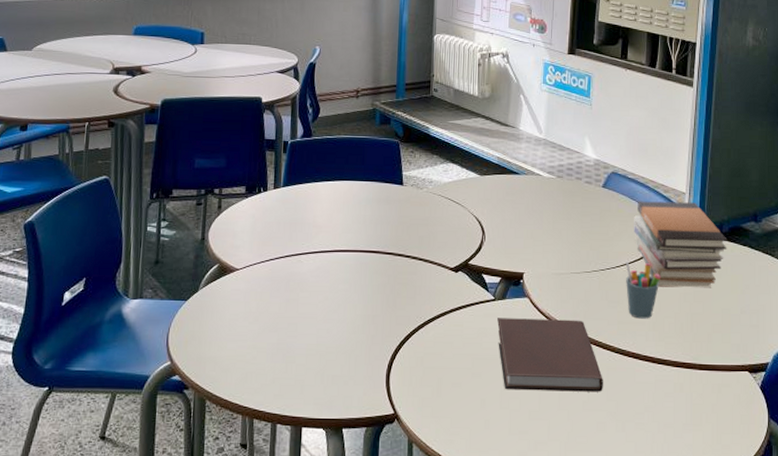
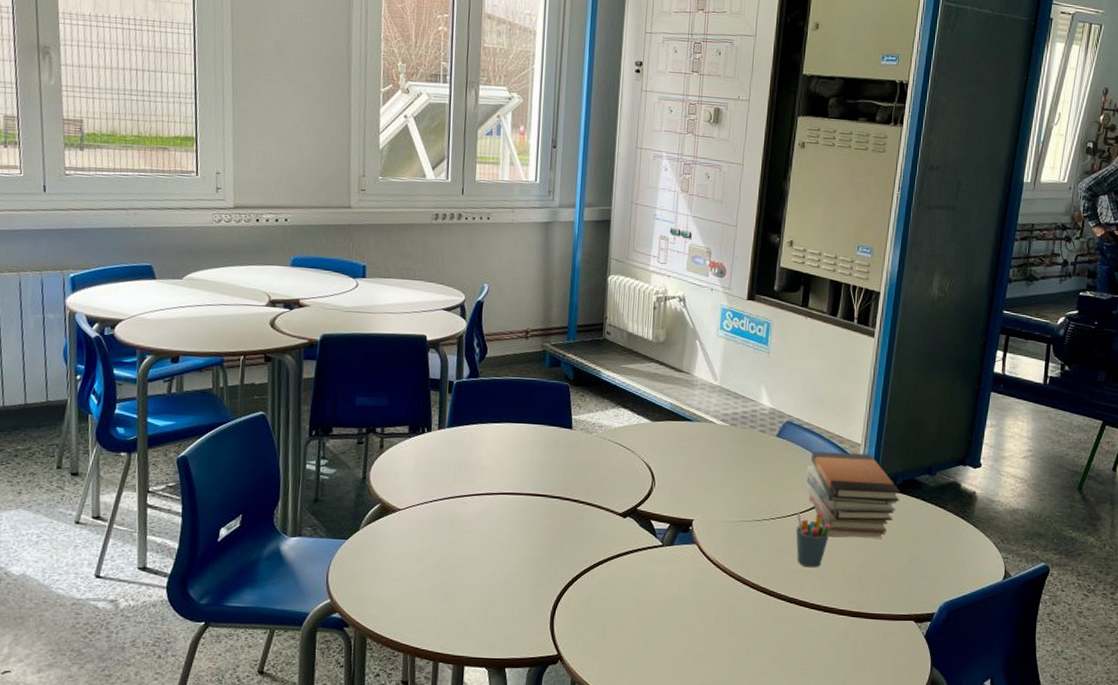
notebook: present [497,318,603,392] -> none [664,563,769,638]

